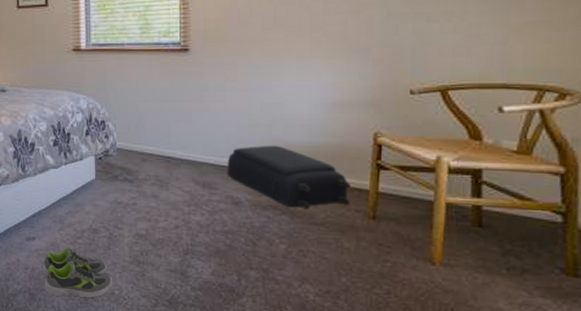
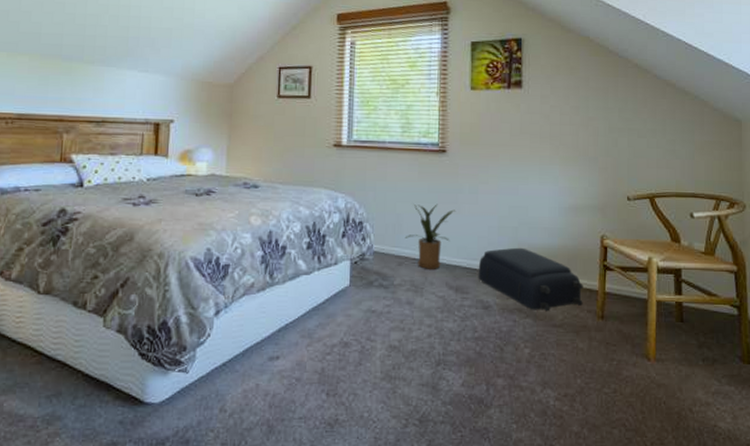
athletic shoe: present [42,247,113,298] -> none [285,366,362,427]
house plant: none [147,102,202,166] -> present [404,203,456,269]

